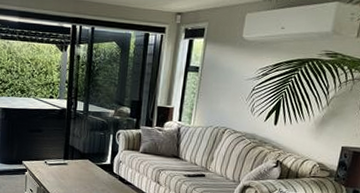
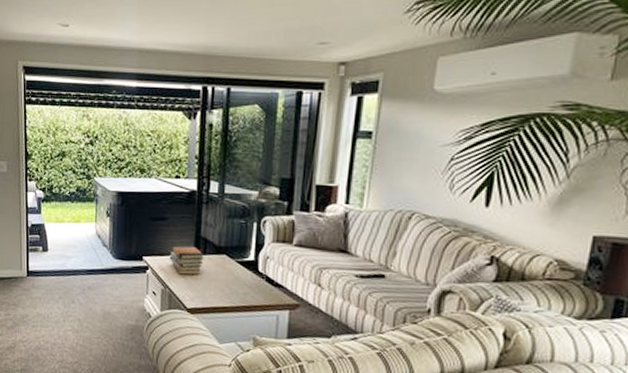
book stack: none [45,152,72,176] -> present [171,245,204,275]

